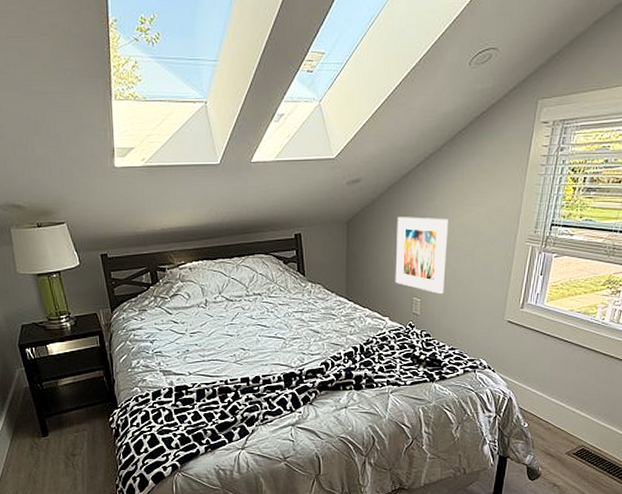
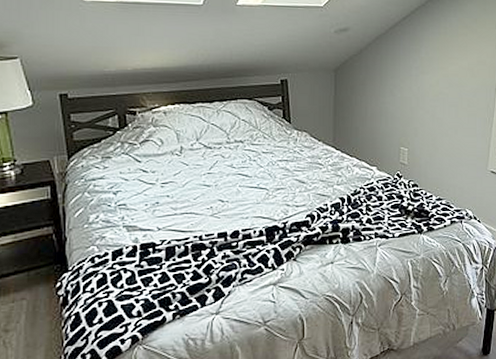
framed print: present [395,217,448,294] -> none [383,67,433,144]

